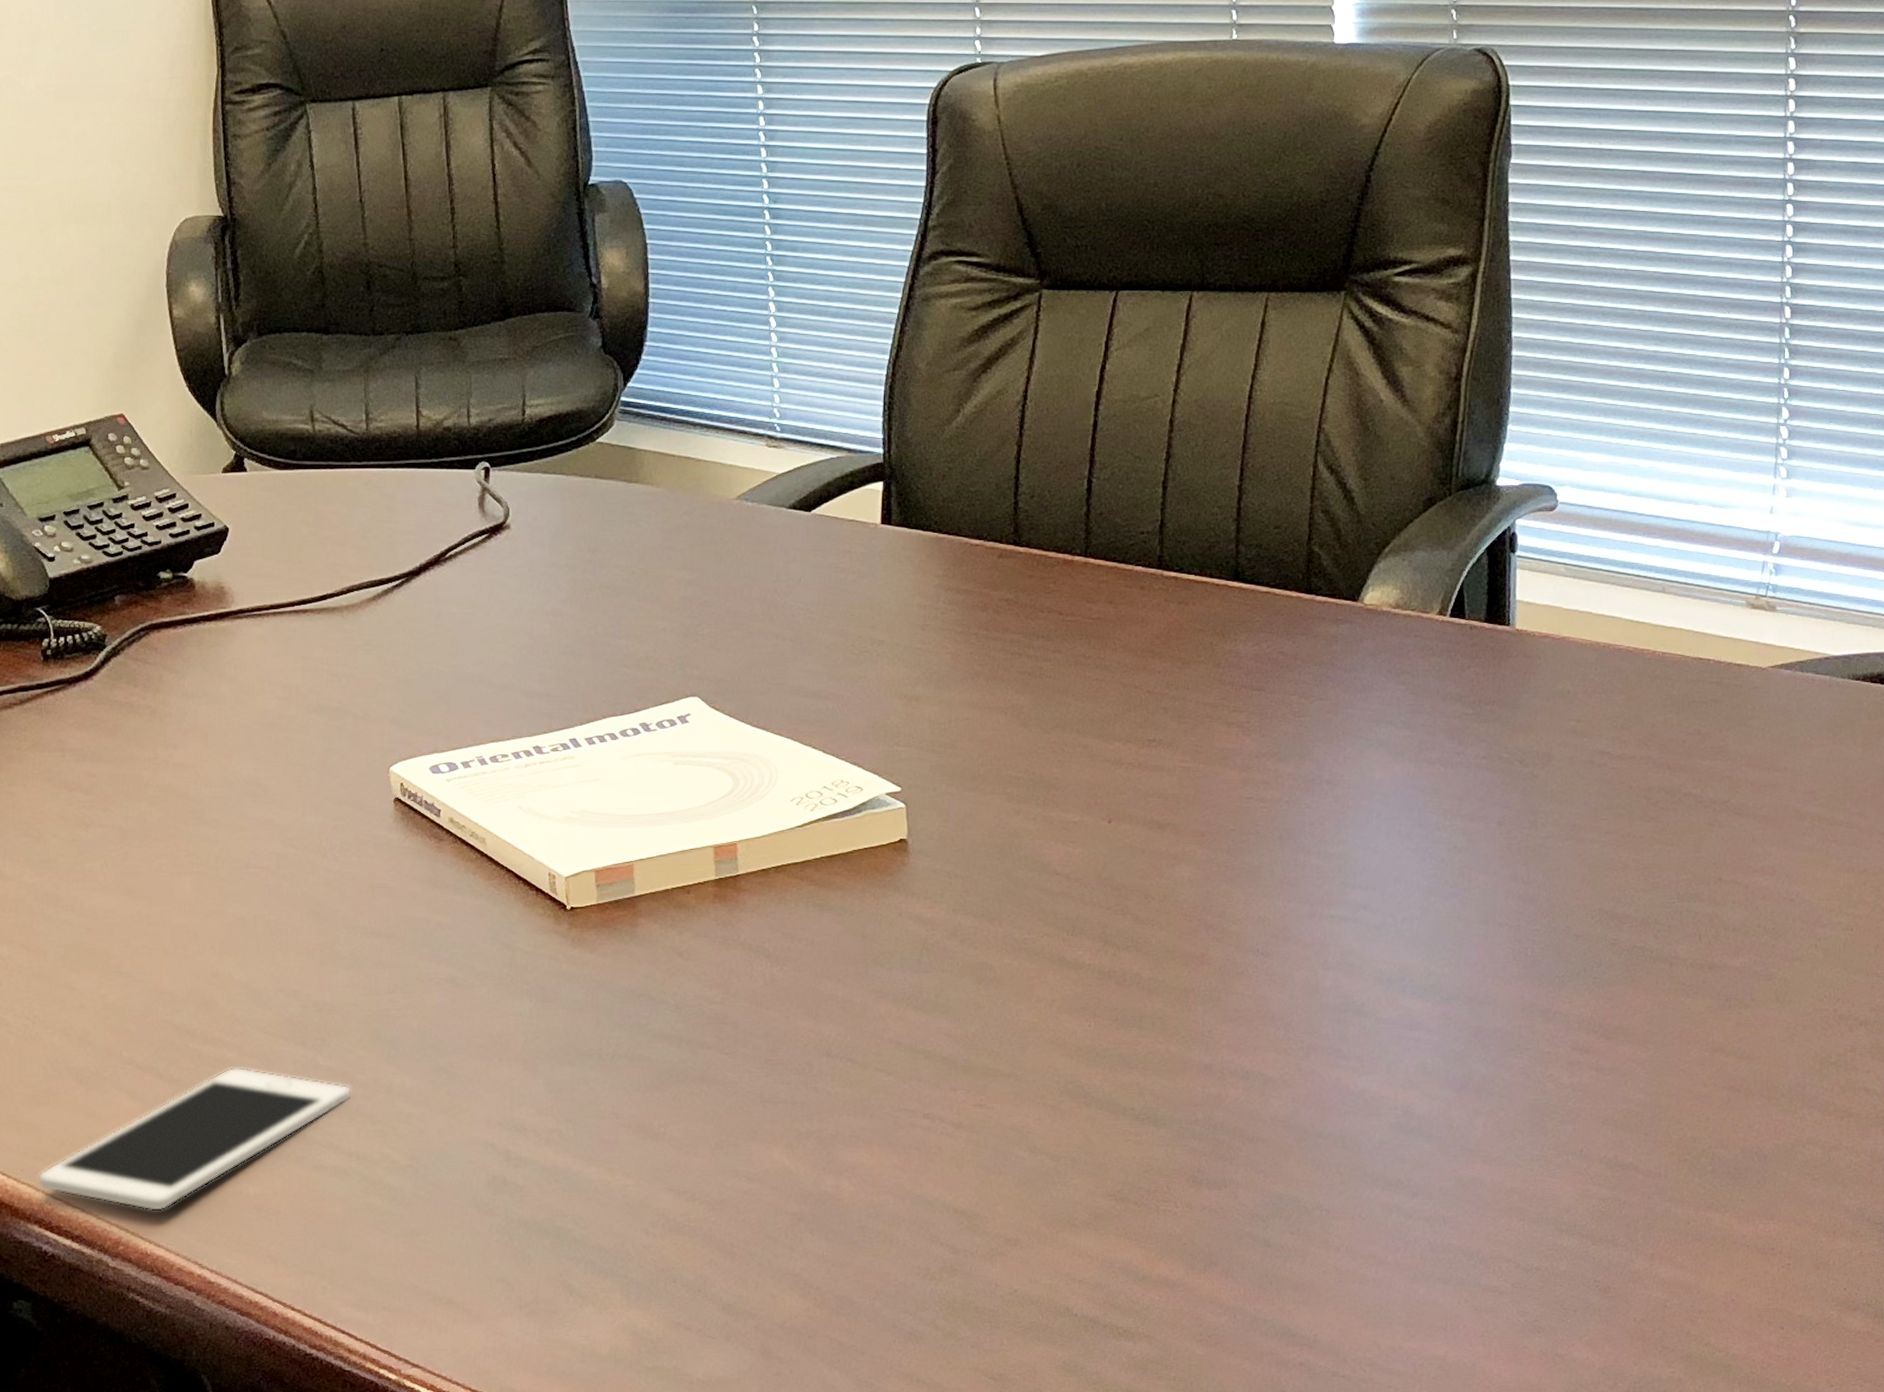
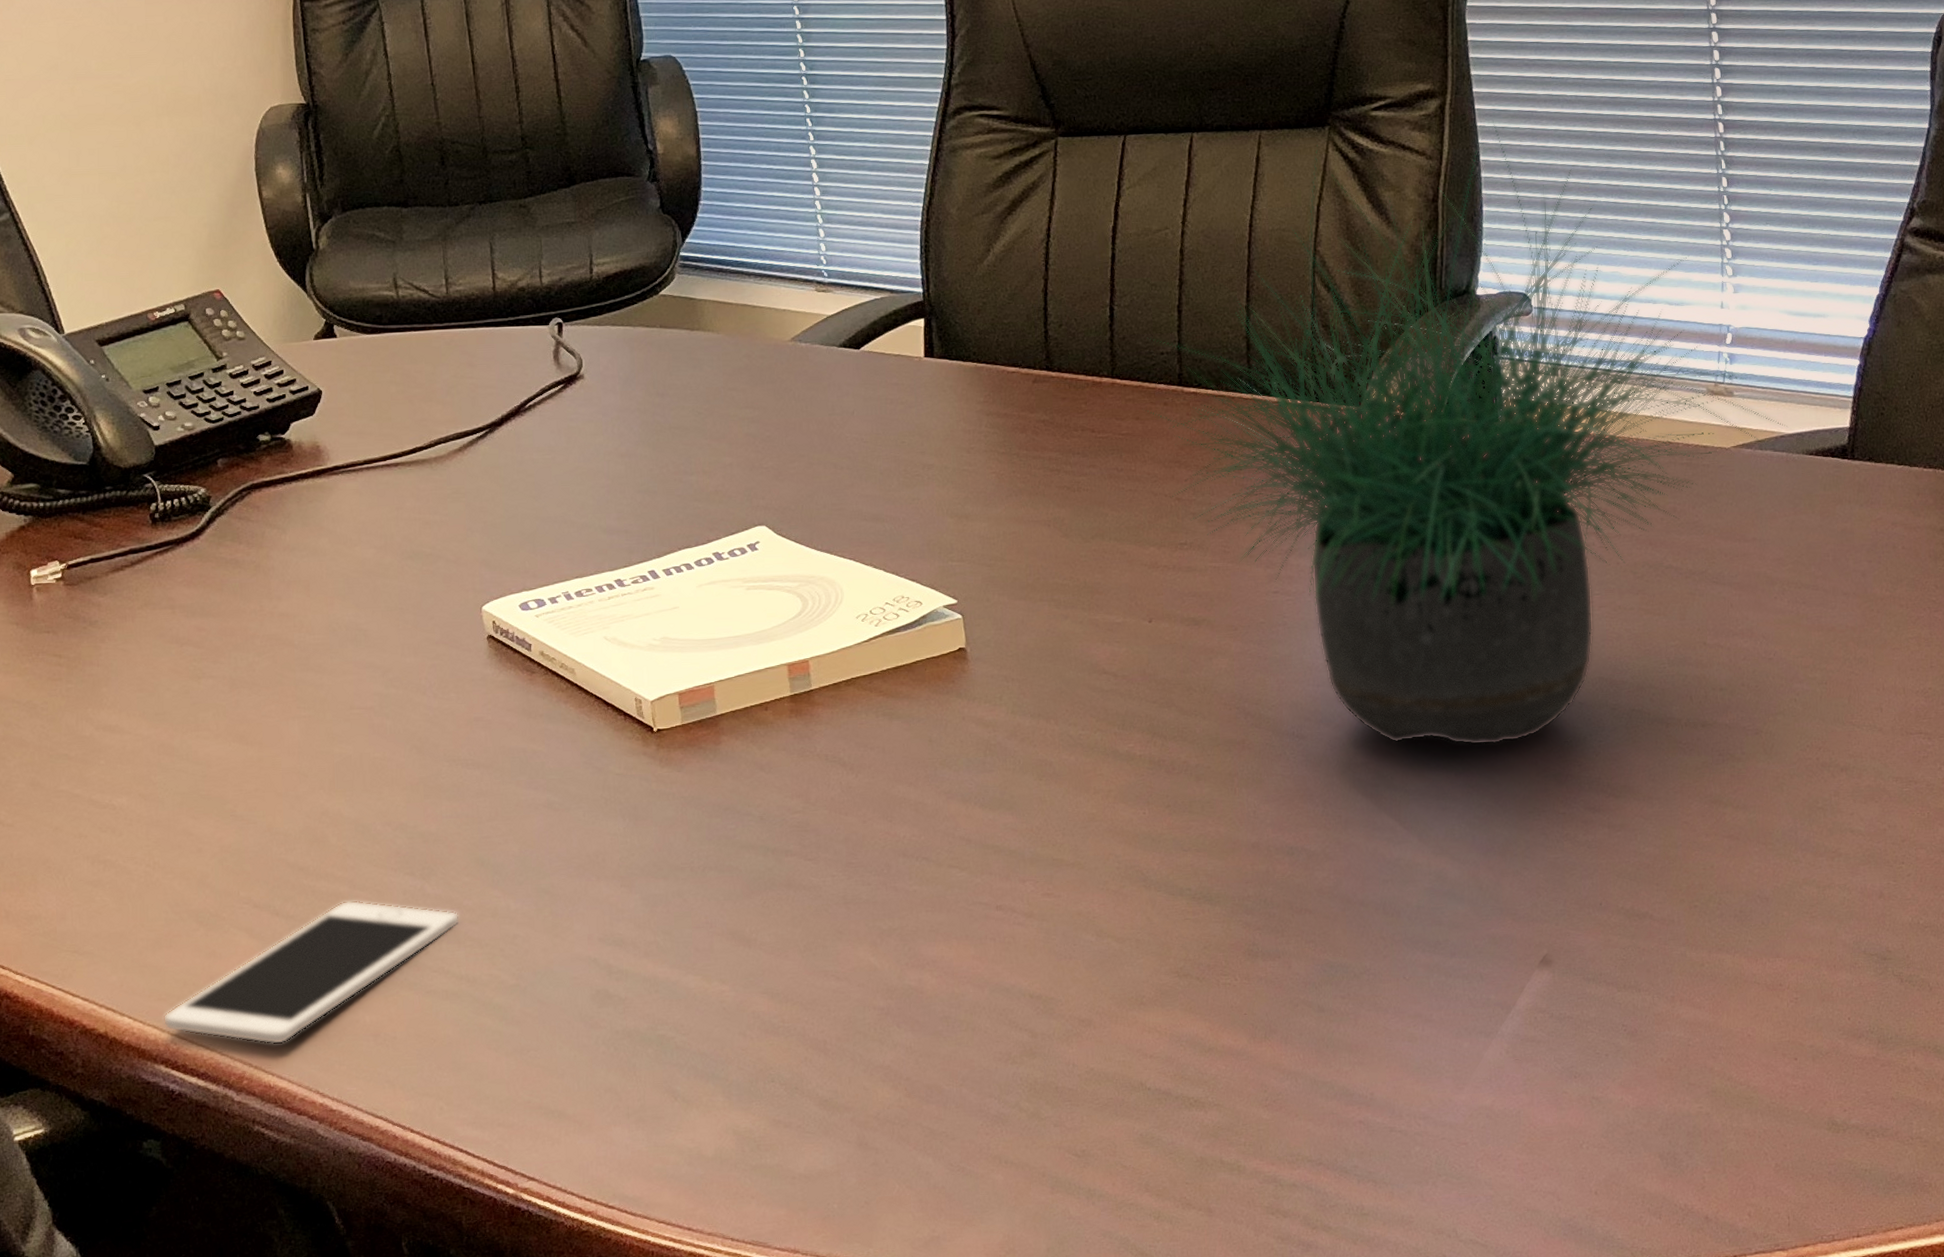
potted plant: none [1117,297,1834,975] -> present [1143,124,1787,746]

